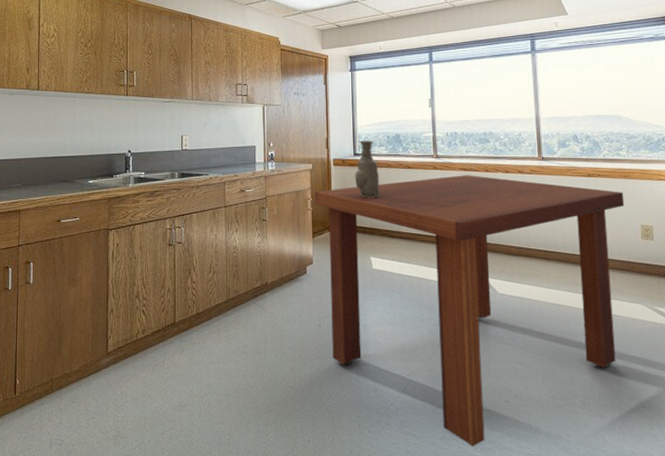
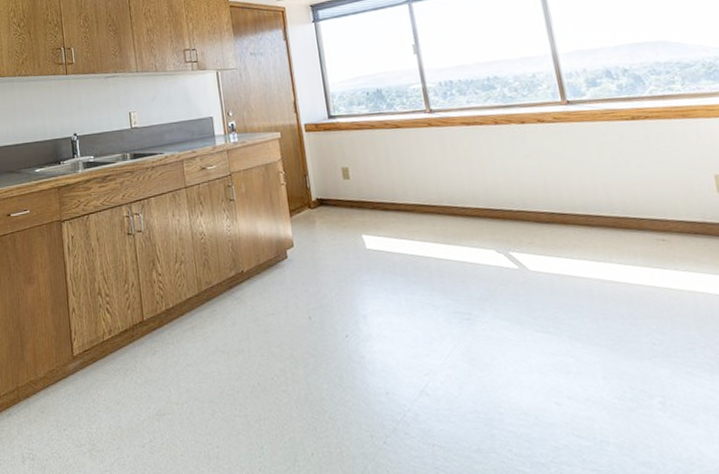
dining table: present [315,175,625,447] -> none [287,129,703,461]
vase: present [355,140,380,198] -> none [332,99,366,167]

